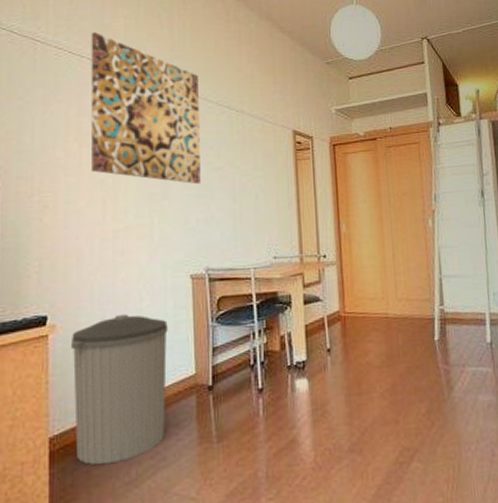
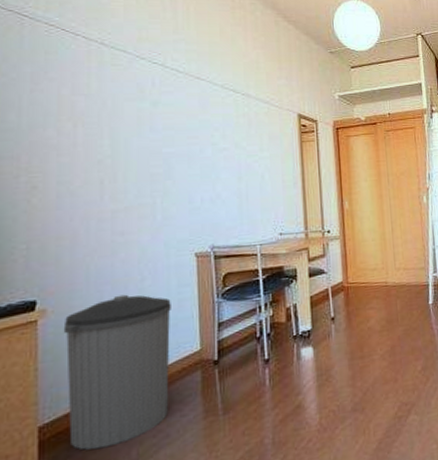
wall art: present [90,31,201,185] -> none [86,10,206,165]

